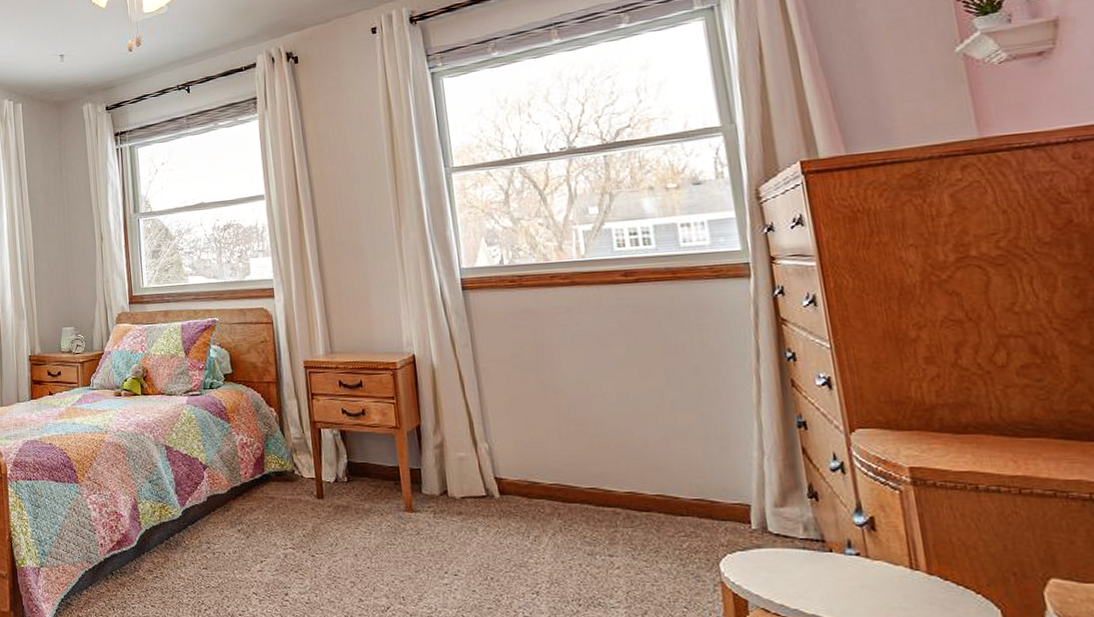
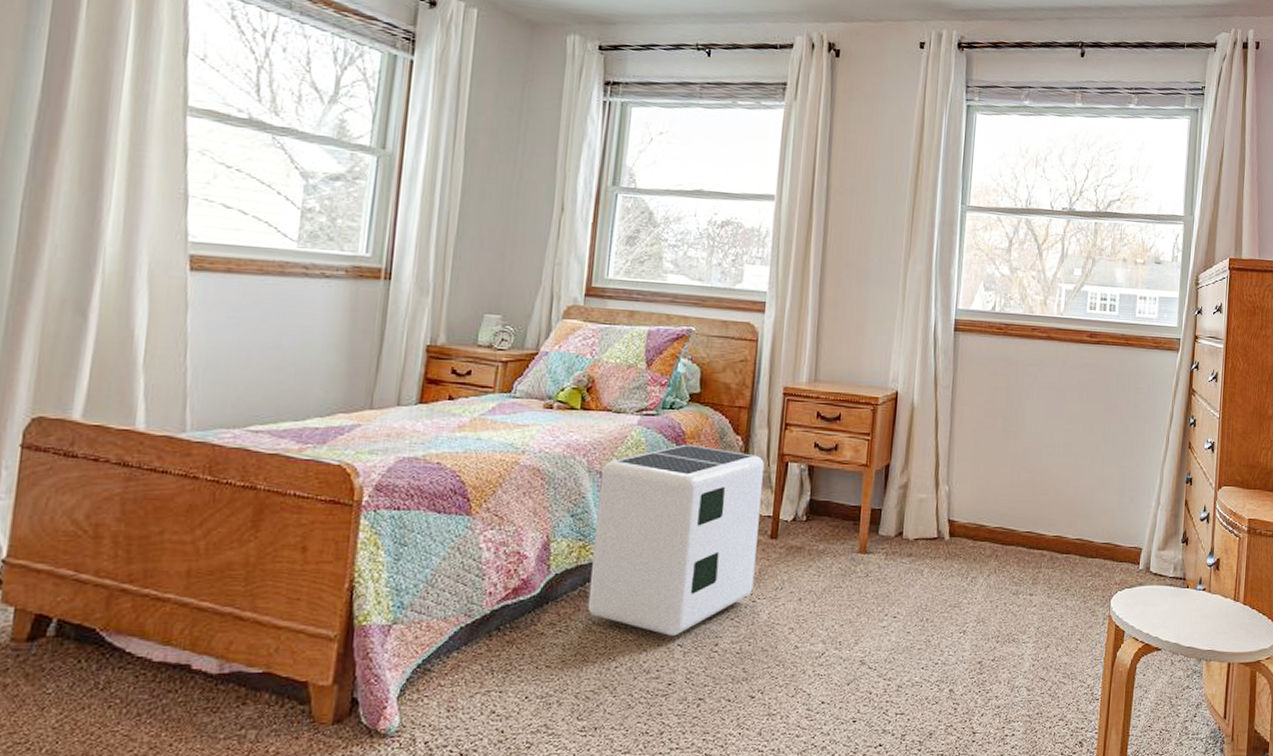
air purifier: none [165,417,310,585] -> present [587,444,764,636]

